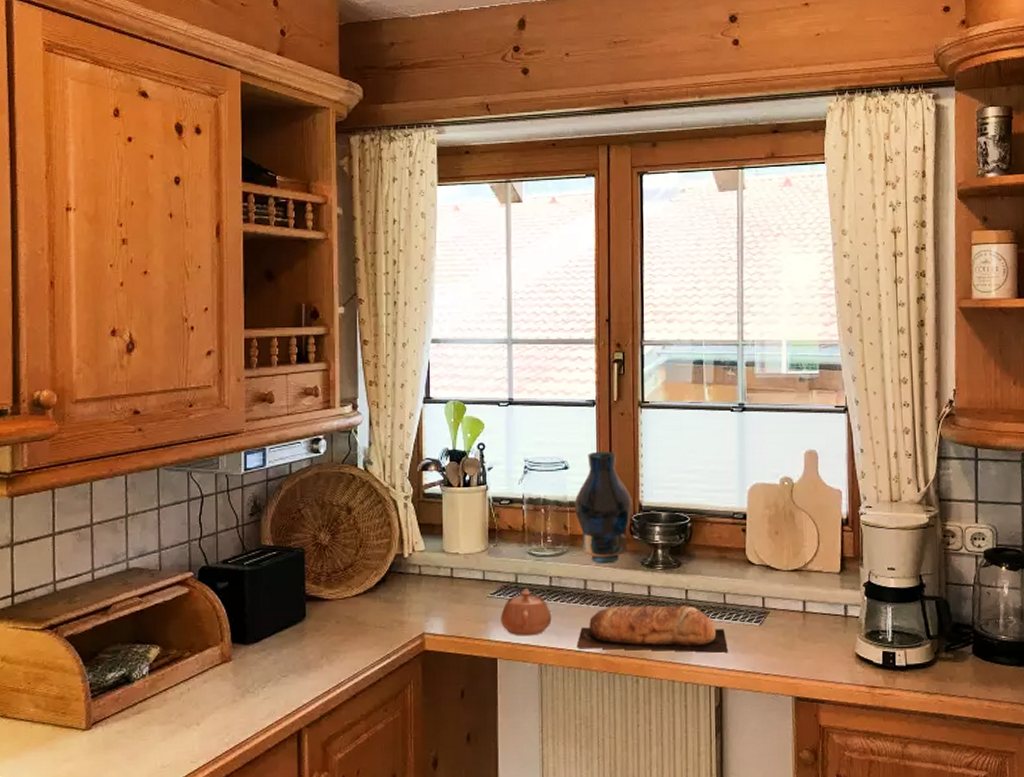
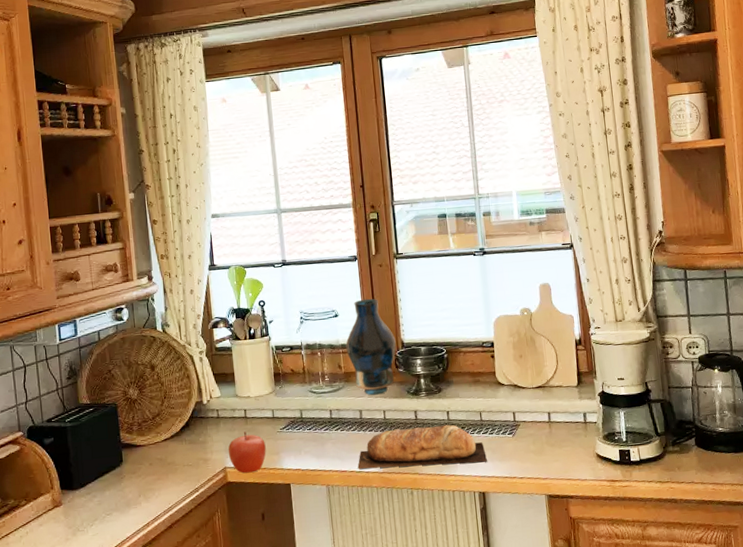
fruit: none [428,593,472,642] -> present [228,431,266,474]
teapot: present [501,588,552,636] -> none [290,421,334,463]

